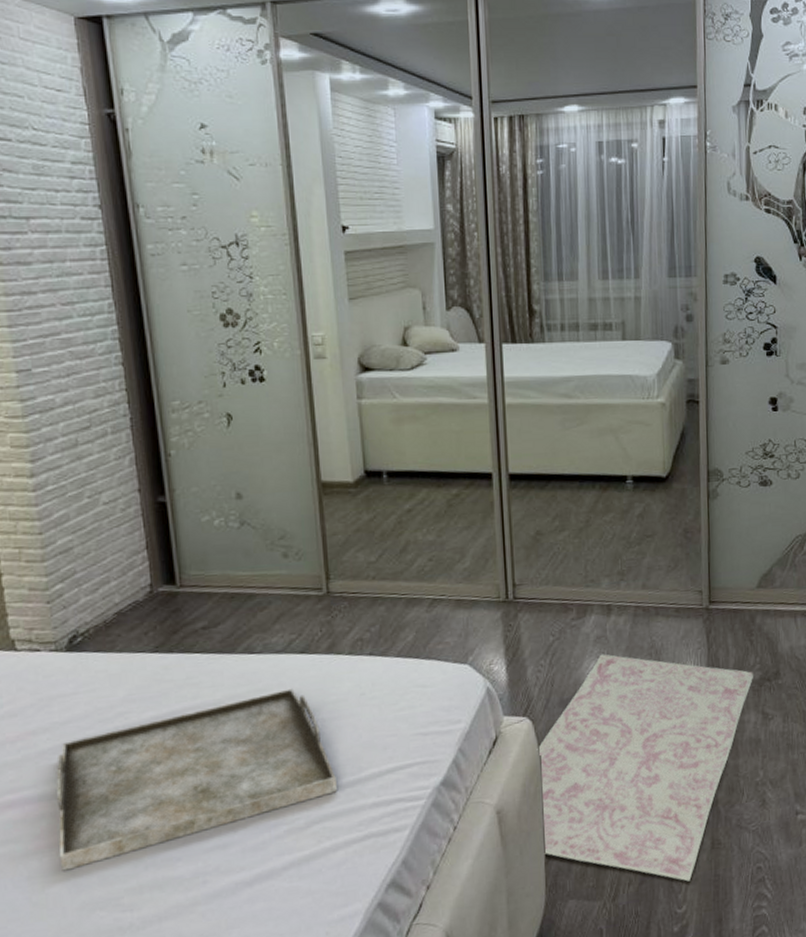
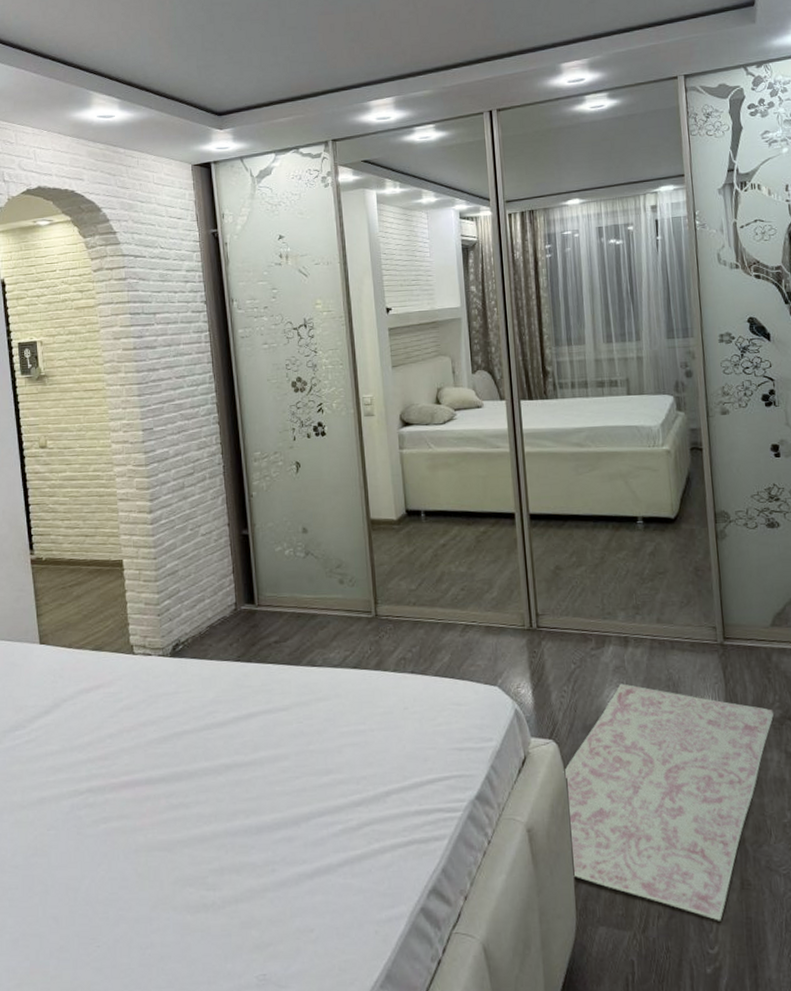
serving tray: present [56,688,337,871] -> none [159,699,384,848]

